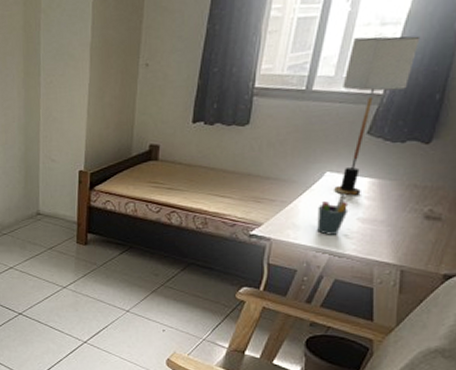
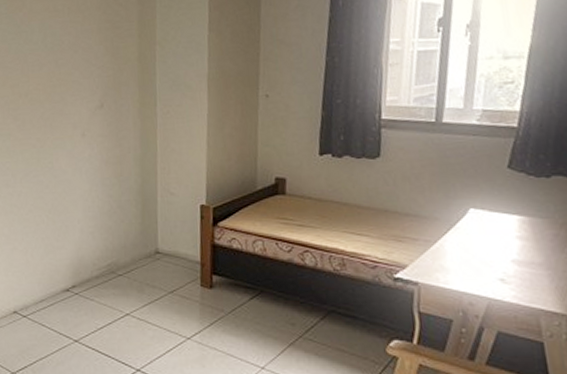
pen holder: present [317,193,349,235] -> none [466,232,501,279]
table lamp: present [334,36,421,195] -> none [473,69,547,234]

